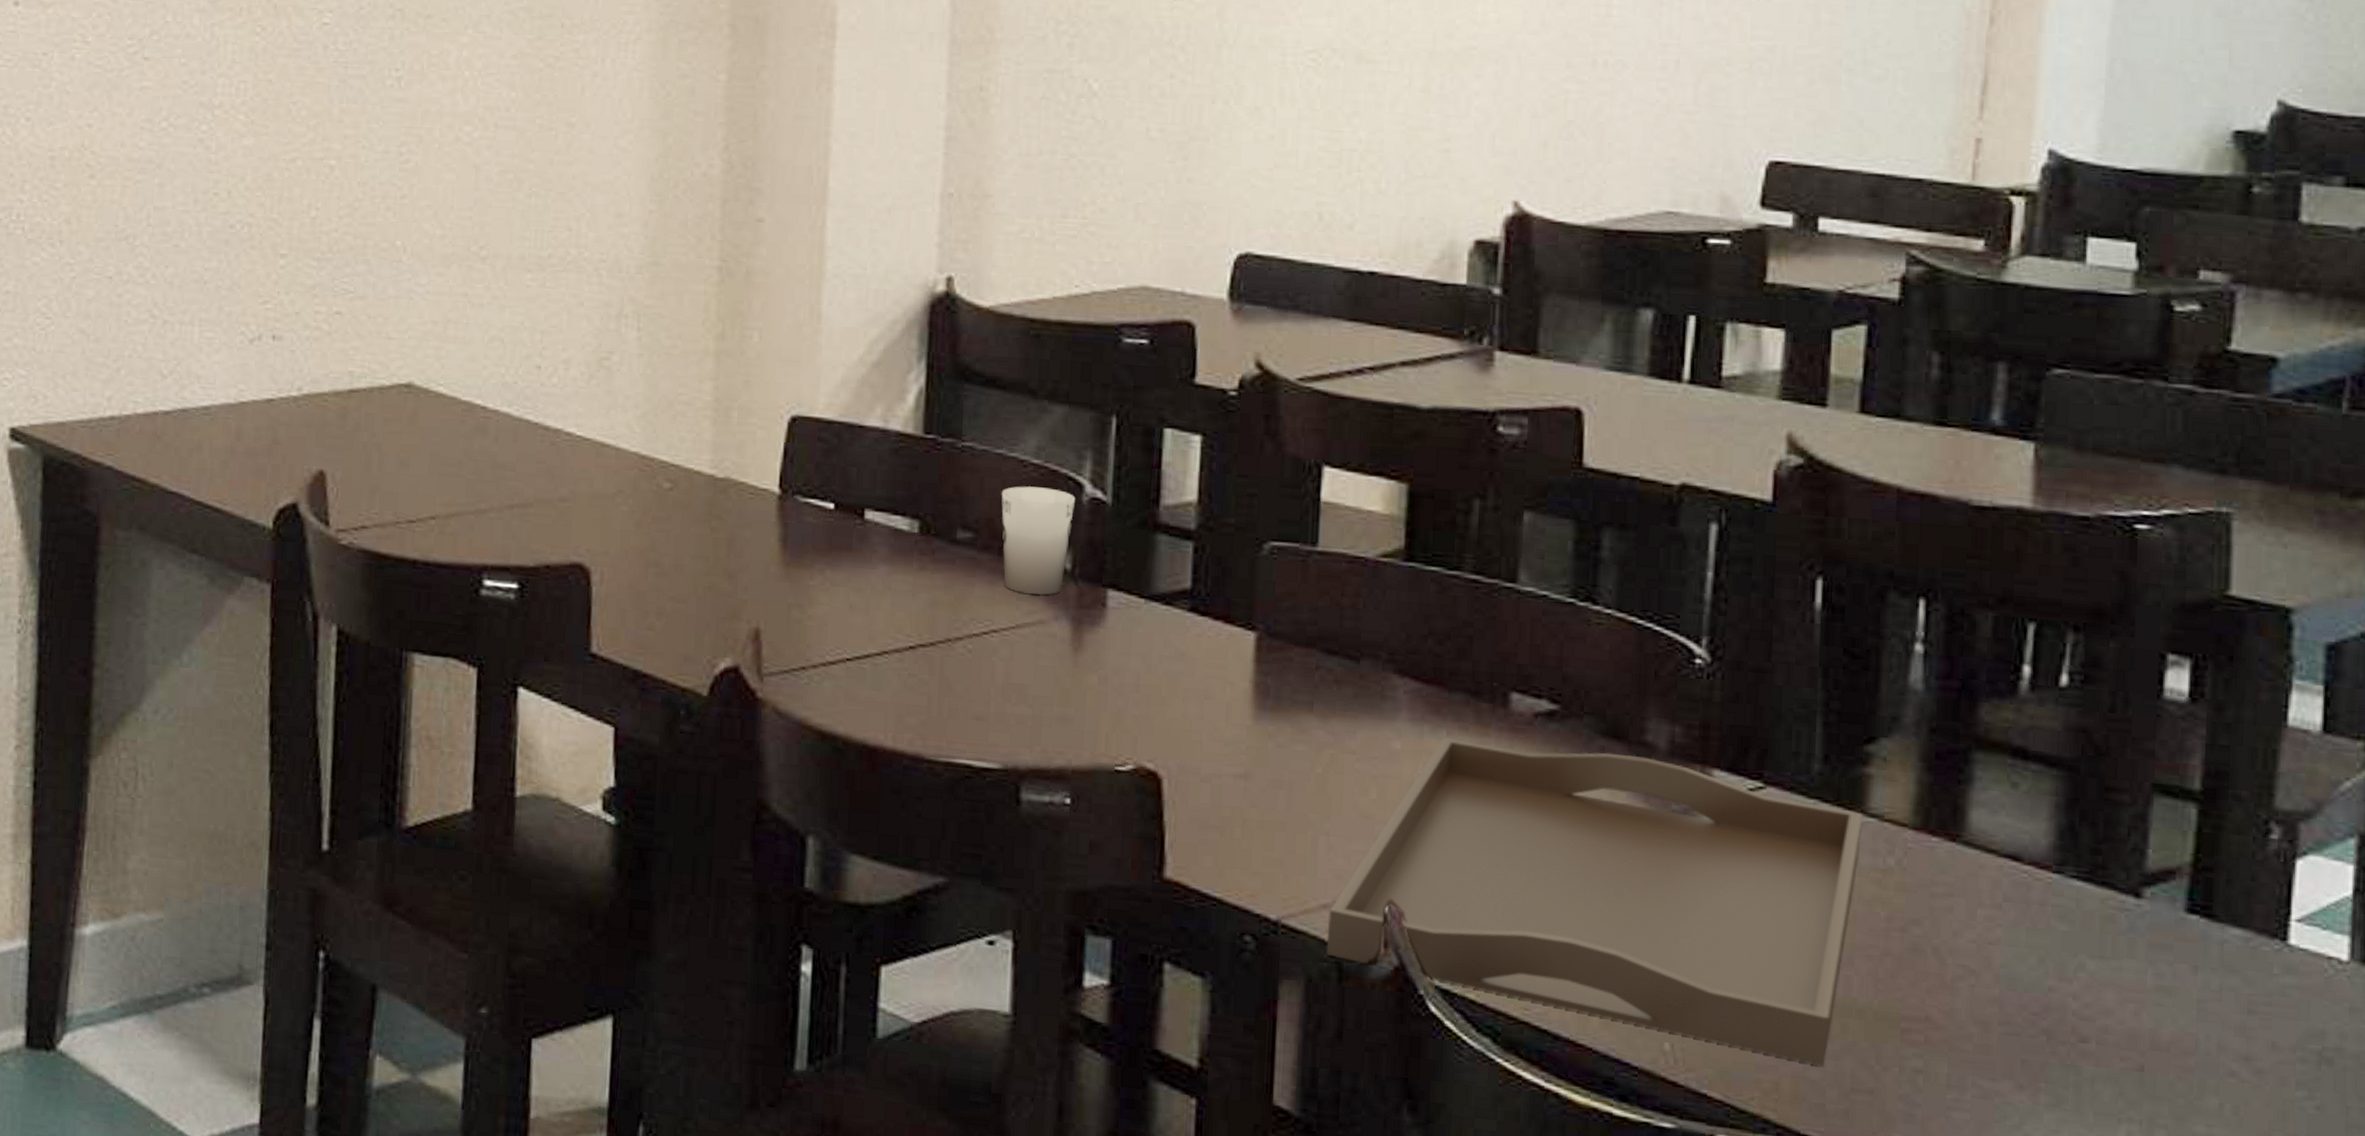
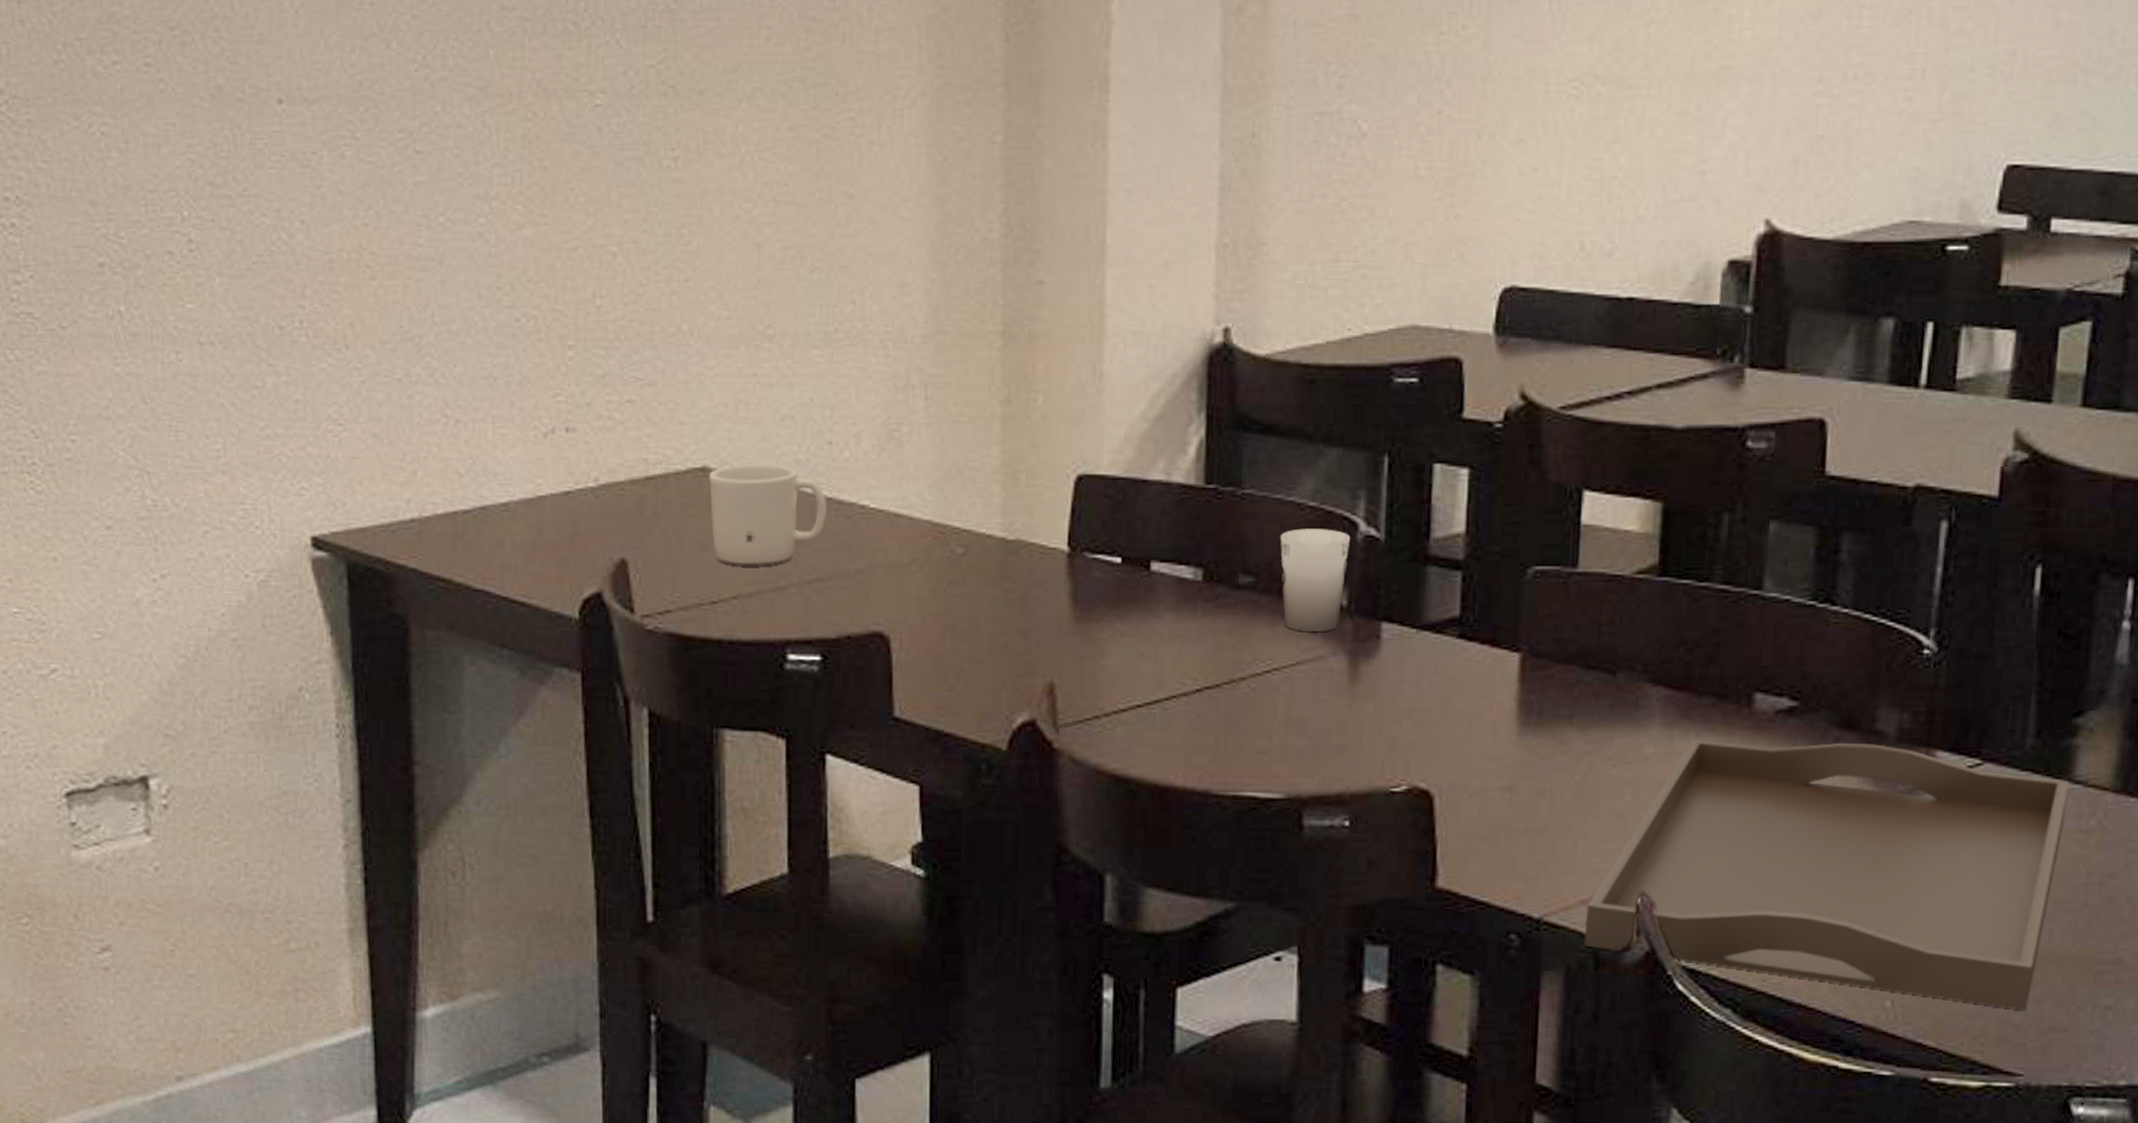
mug: none [413,382,532,488] -> present [709,463,827,567]

